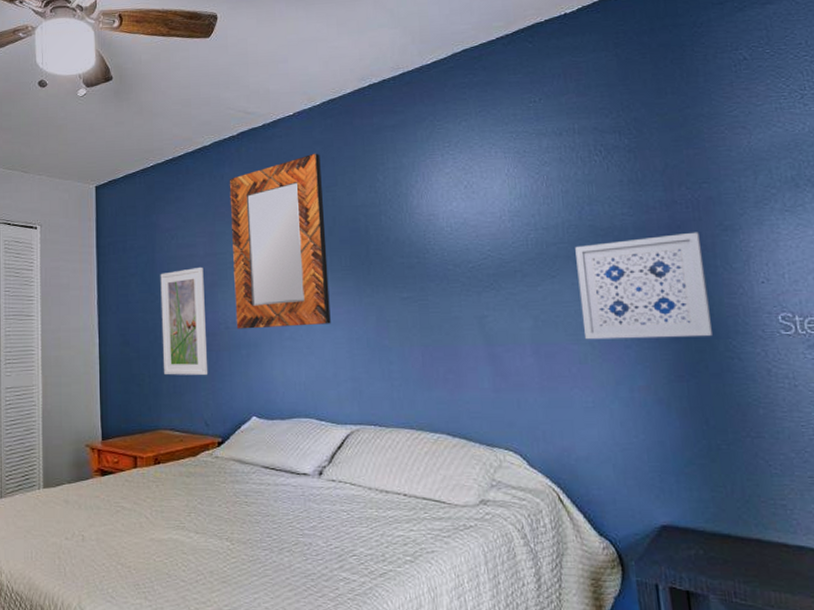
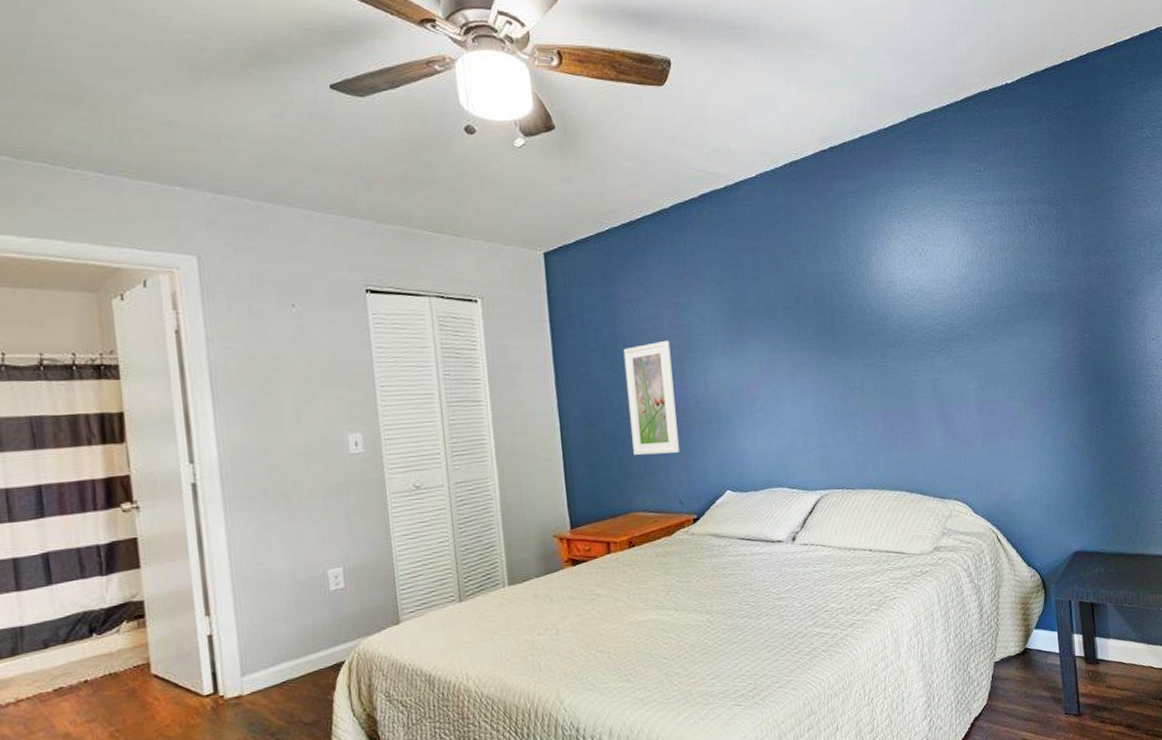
home mirror: present [229,153,331,329] -> none [692,218,799,404]
wall art: present [575,232,712,340] -> none [1012,295,1116,396]

